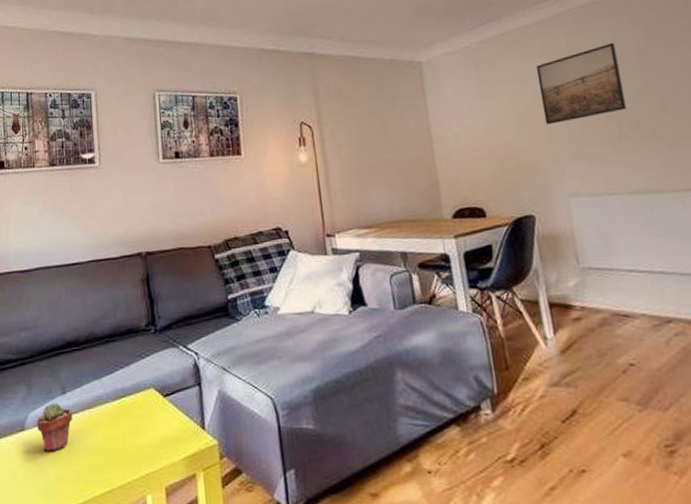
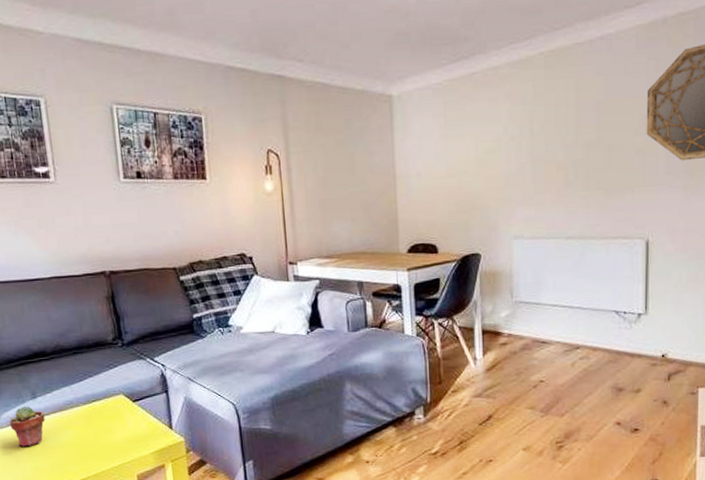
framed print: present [536,42,627,125] -> none [501,91,577,170]

